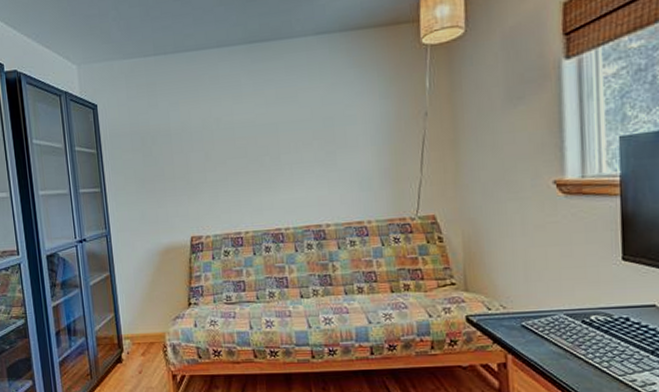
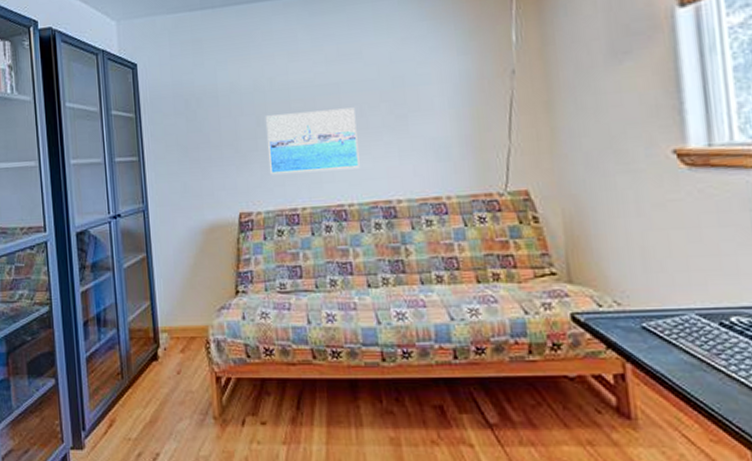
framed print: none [214,144,295,204] -> present [266,107,360,175]

